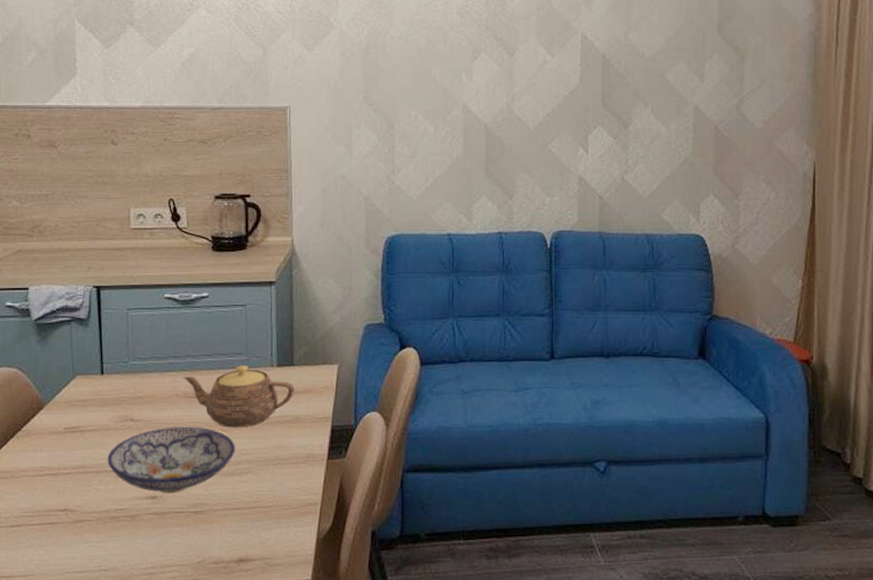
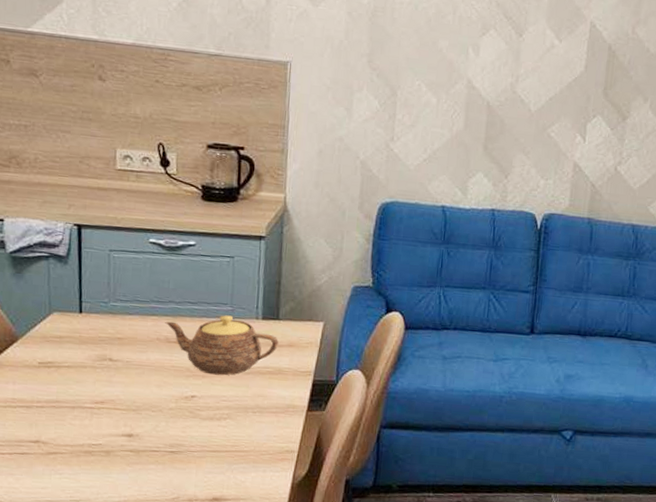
bowl: present [107,427,236,494] -> none [83,369,216,433]

